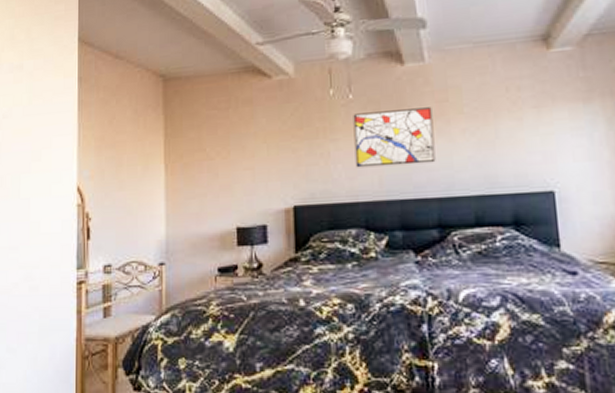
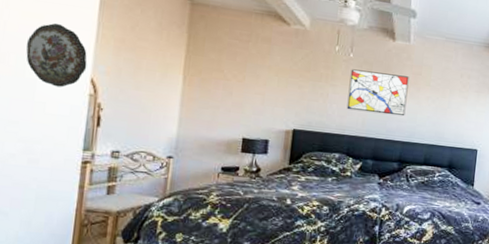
decorative plate: none [18,135,73,202] -> present [26,23,87,88]

